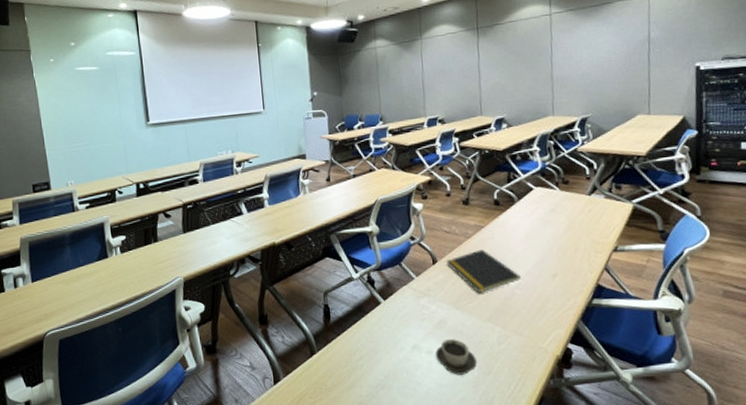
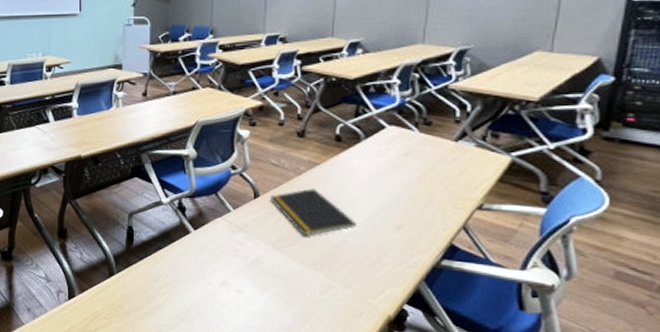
cup: present [436,339,477,375] -> none [246,280,292,320]

